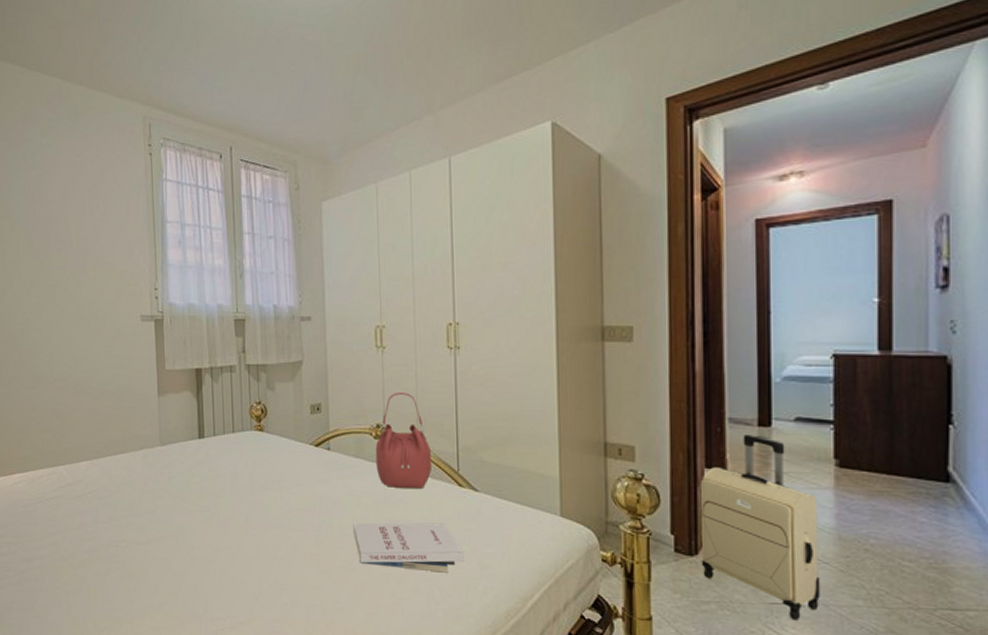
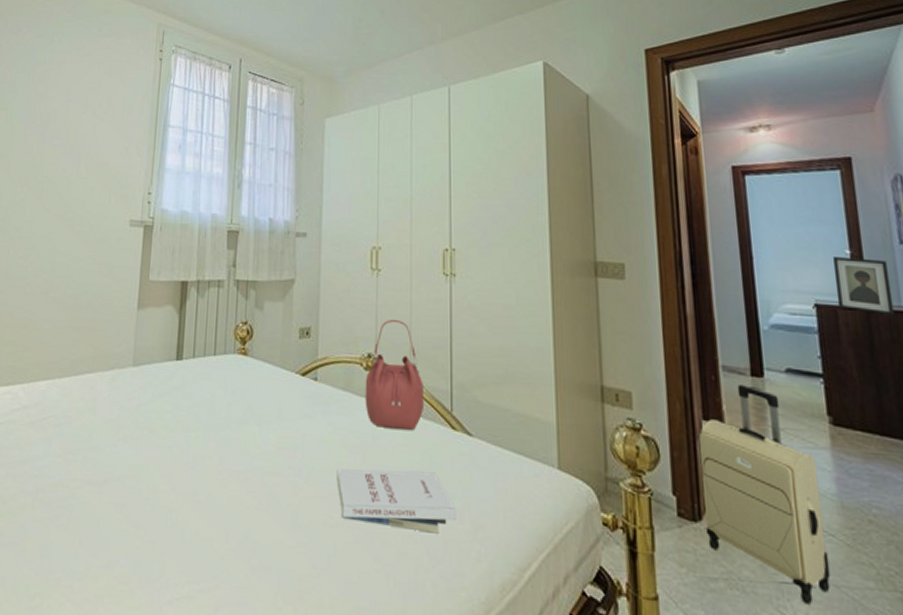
picture frame: none [857,305,920,361] -> present [832,257,895,316]

